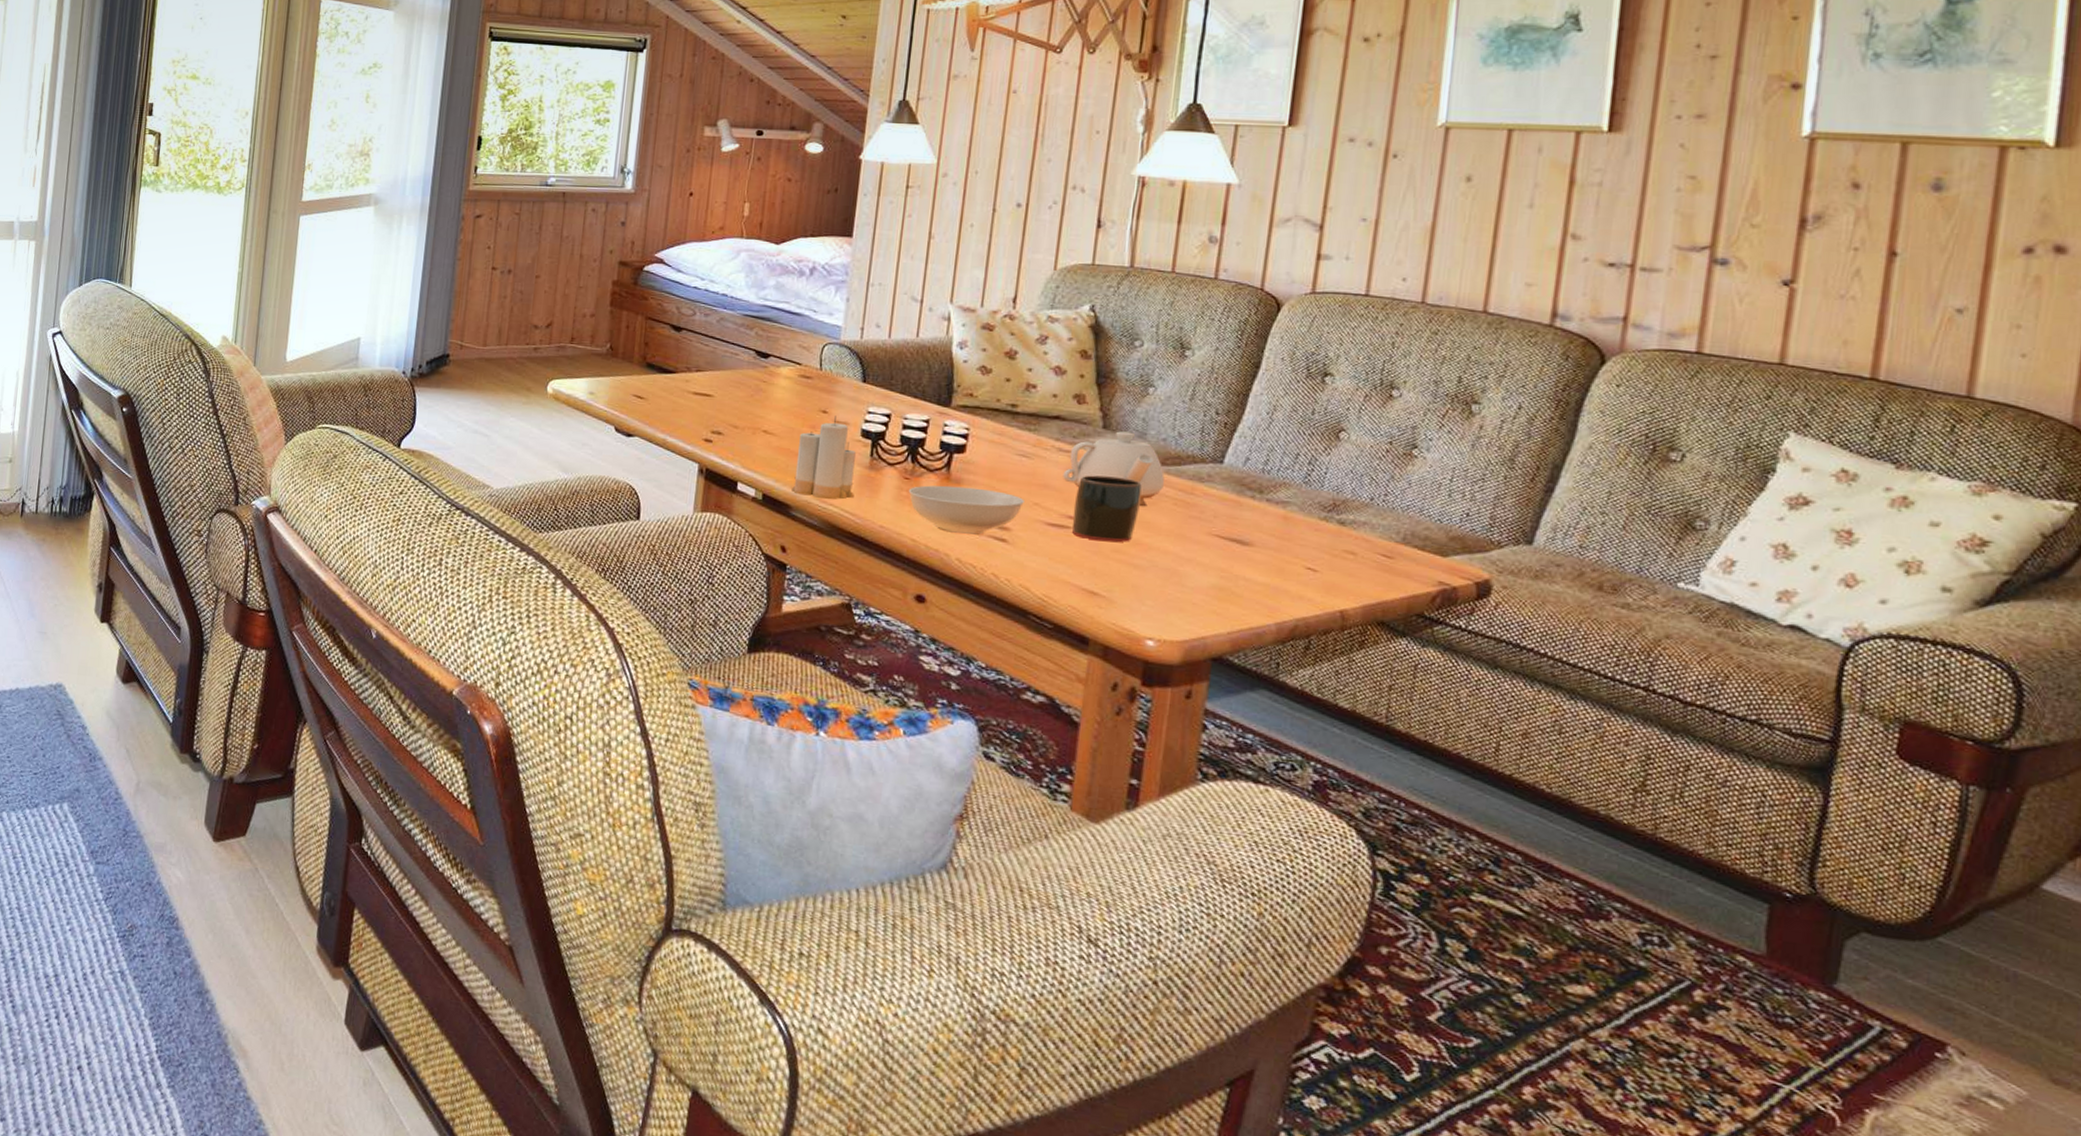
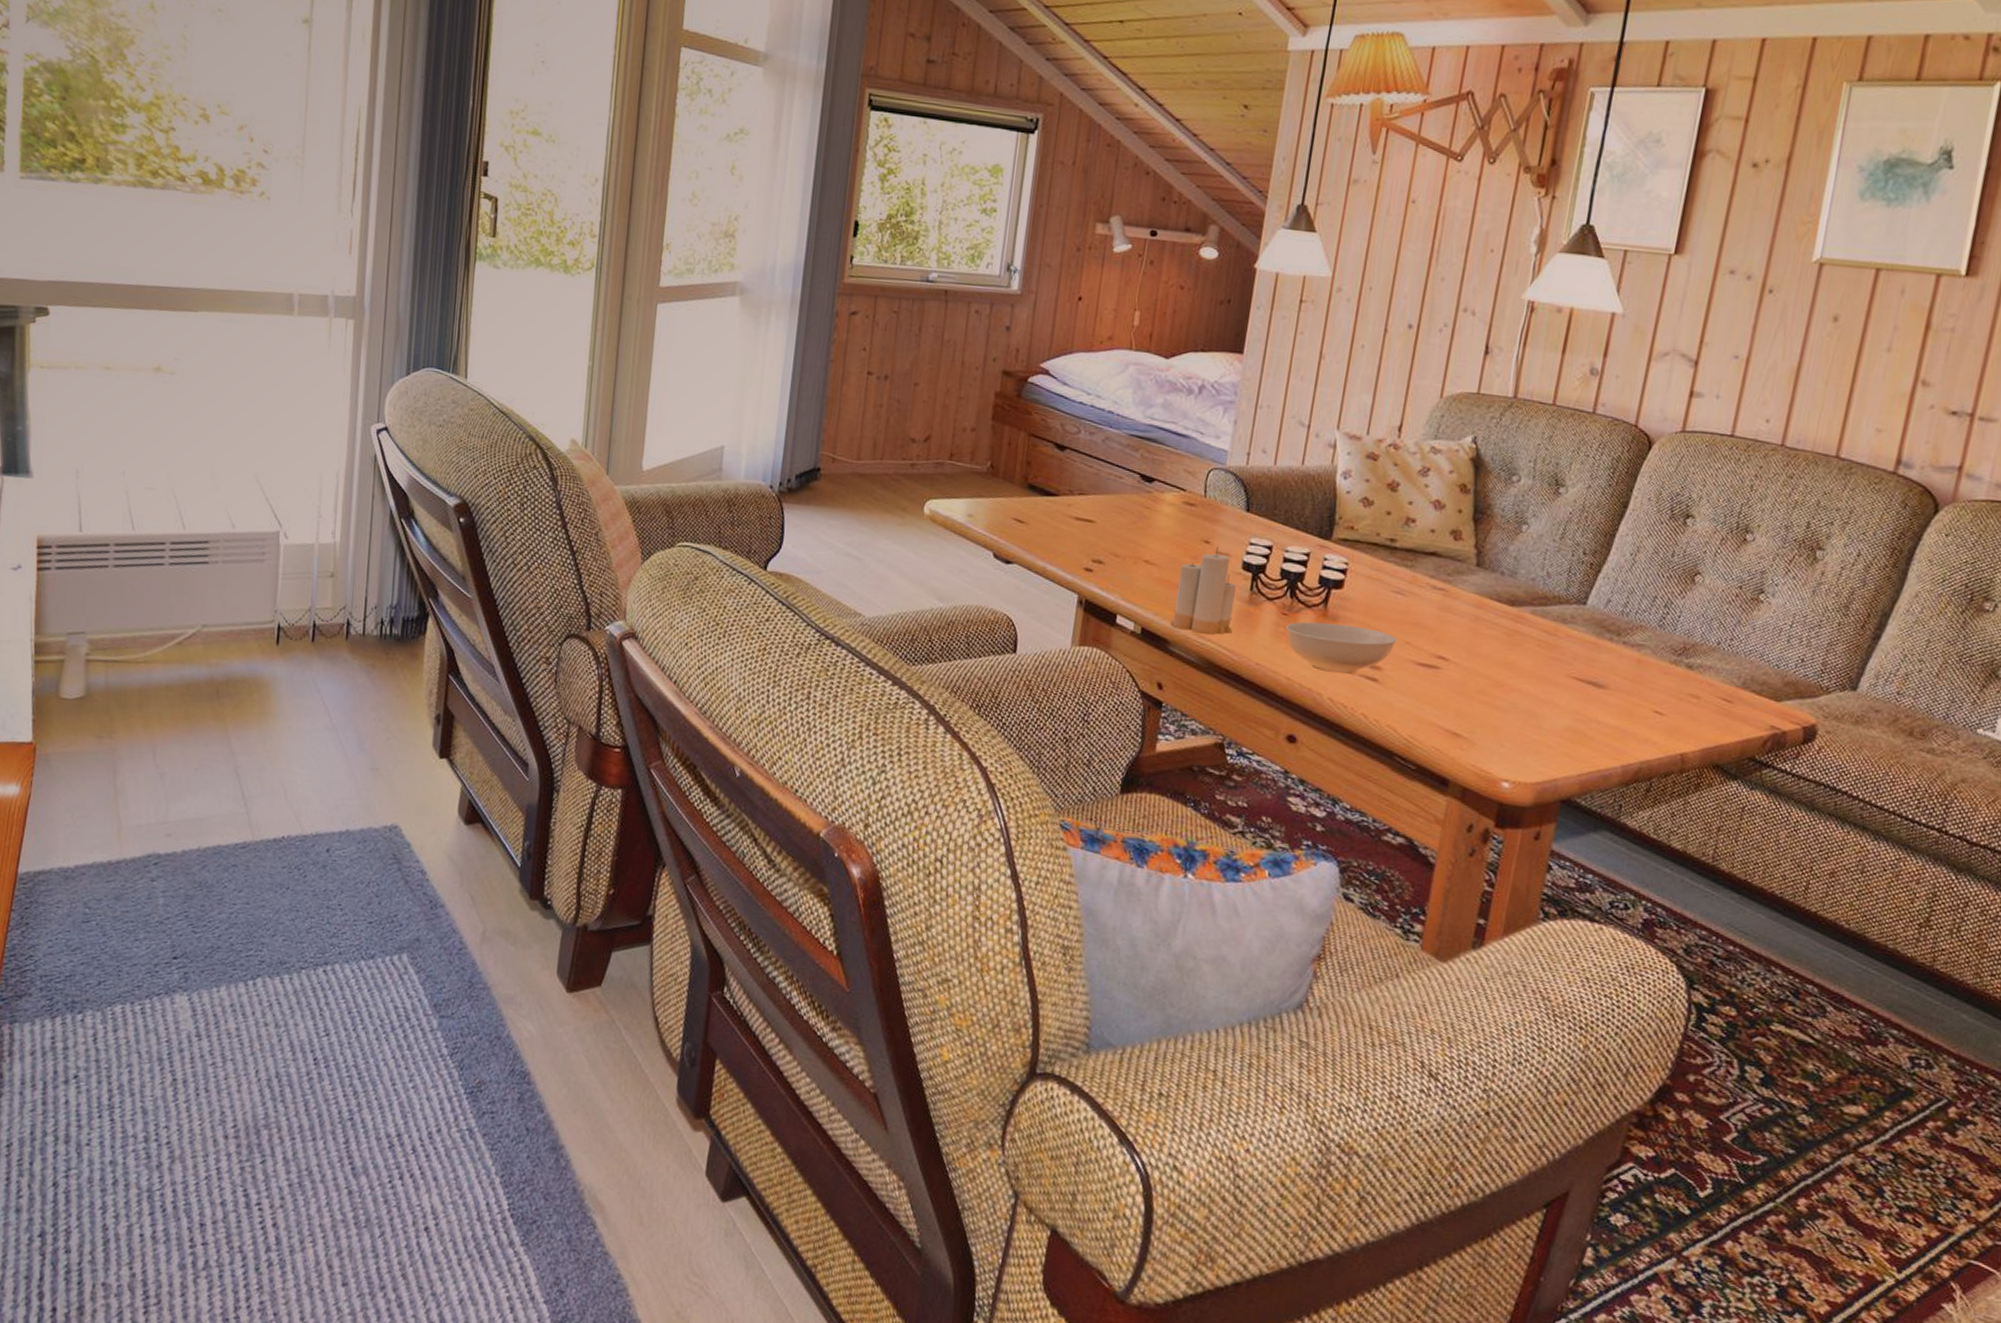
teapot: present [1063,431,1165,507] -> none [1435,569,1531,648]
mug: present [1071,475,1142,543] -> none [1440,614,1509,684]

